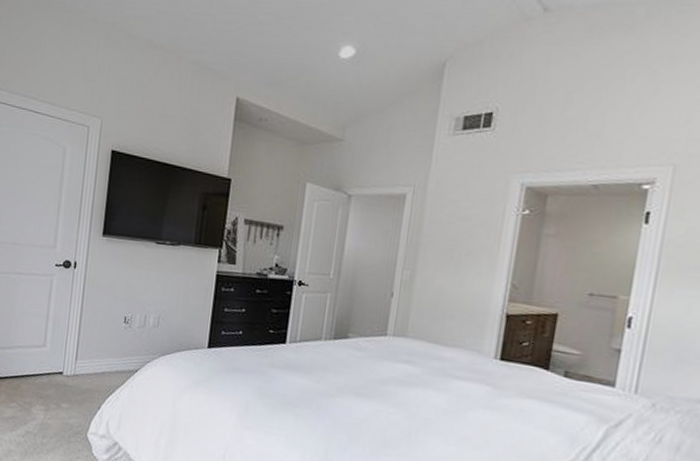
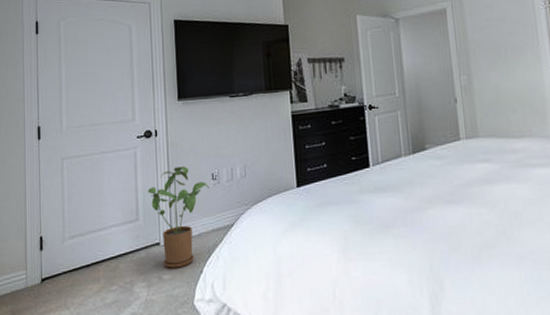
house plant: none [58,302,120,401] -> present [147,166,209,269]

